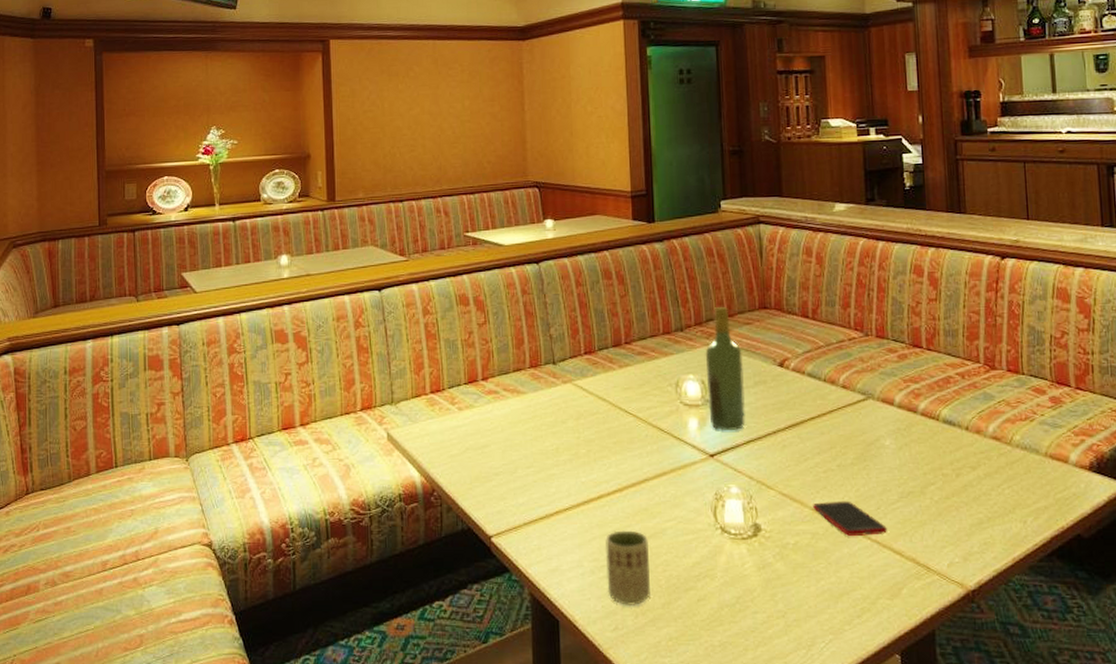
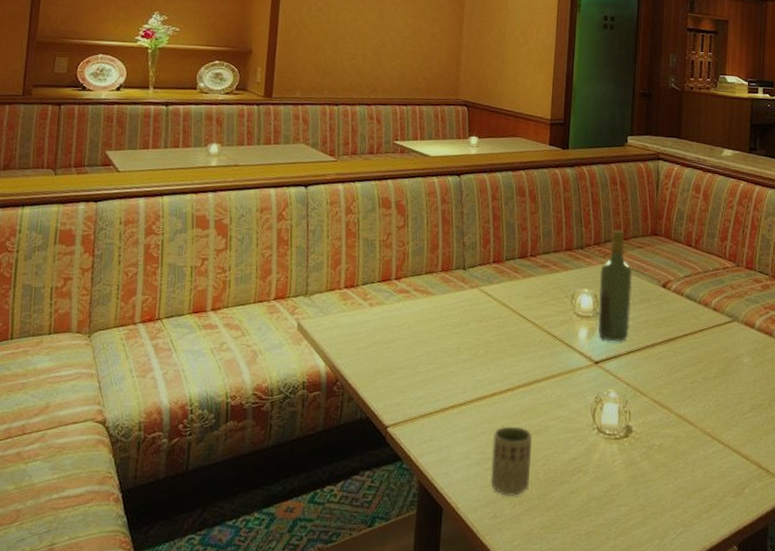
cell phone: present [813,501,887,537] -> none [678,409,738,442]

